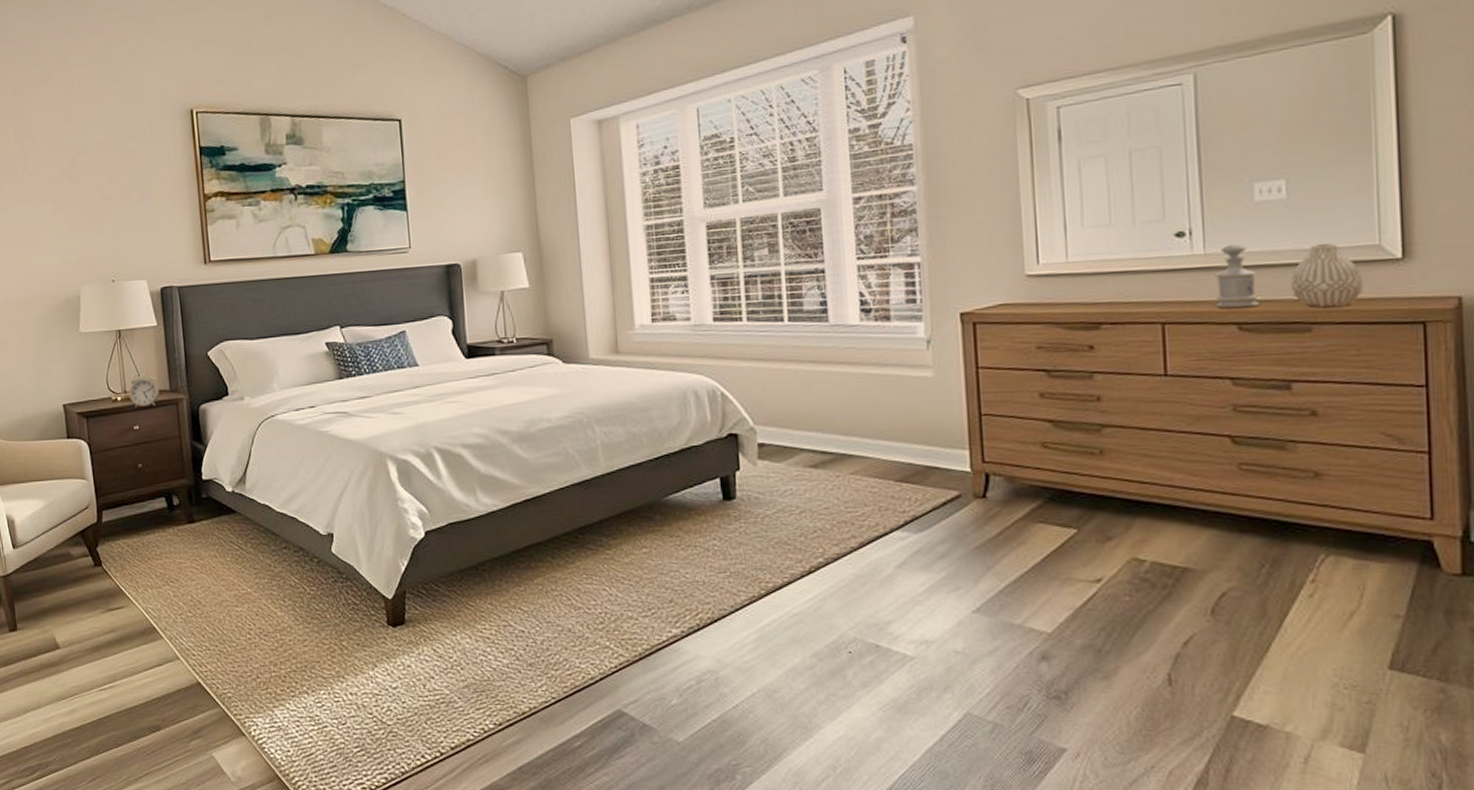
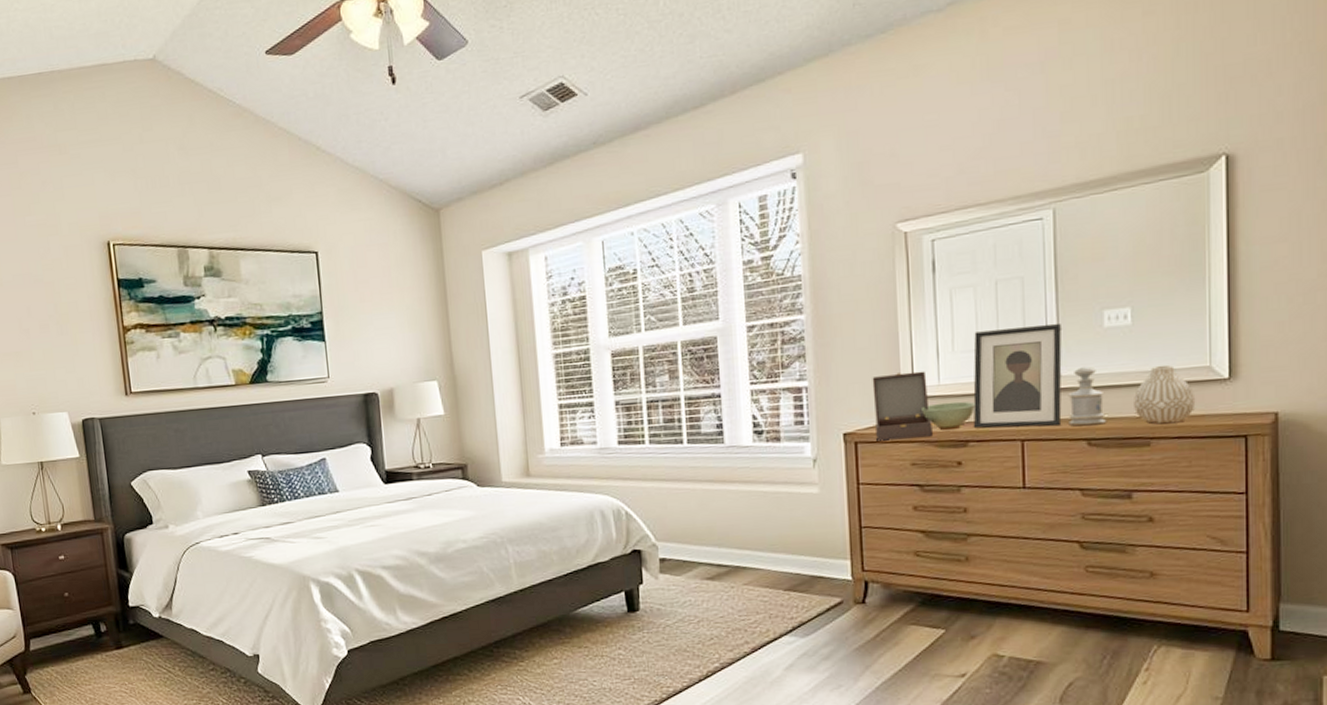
alarm clock: present [129,370,159,408] -> none [53,500,84,538]
jewelry box: none [992,247,1060,322] -> present [872,371,933,441]
bowl: none [1048,280,1109,312] -> present [922,401,975,431]
picture frame: none [1106,197,1208,310] -> present [973,324,1063,429]

